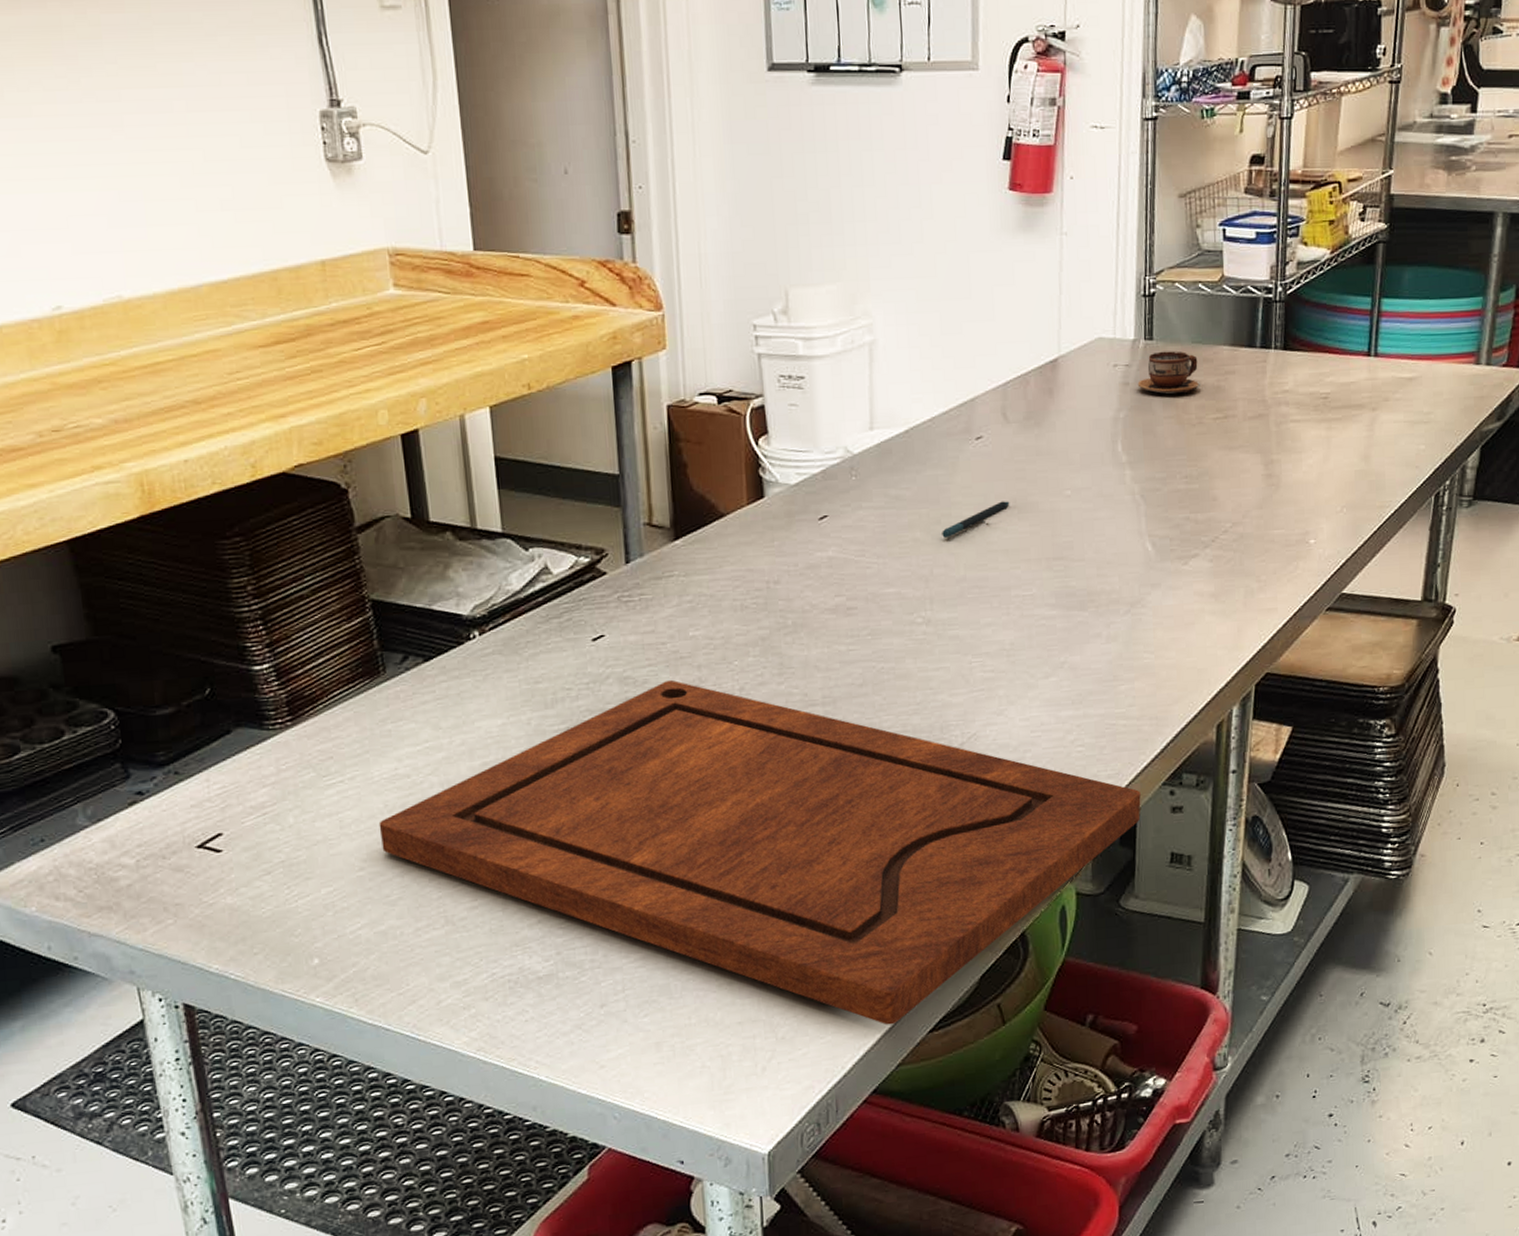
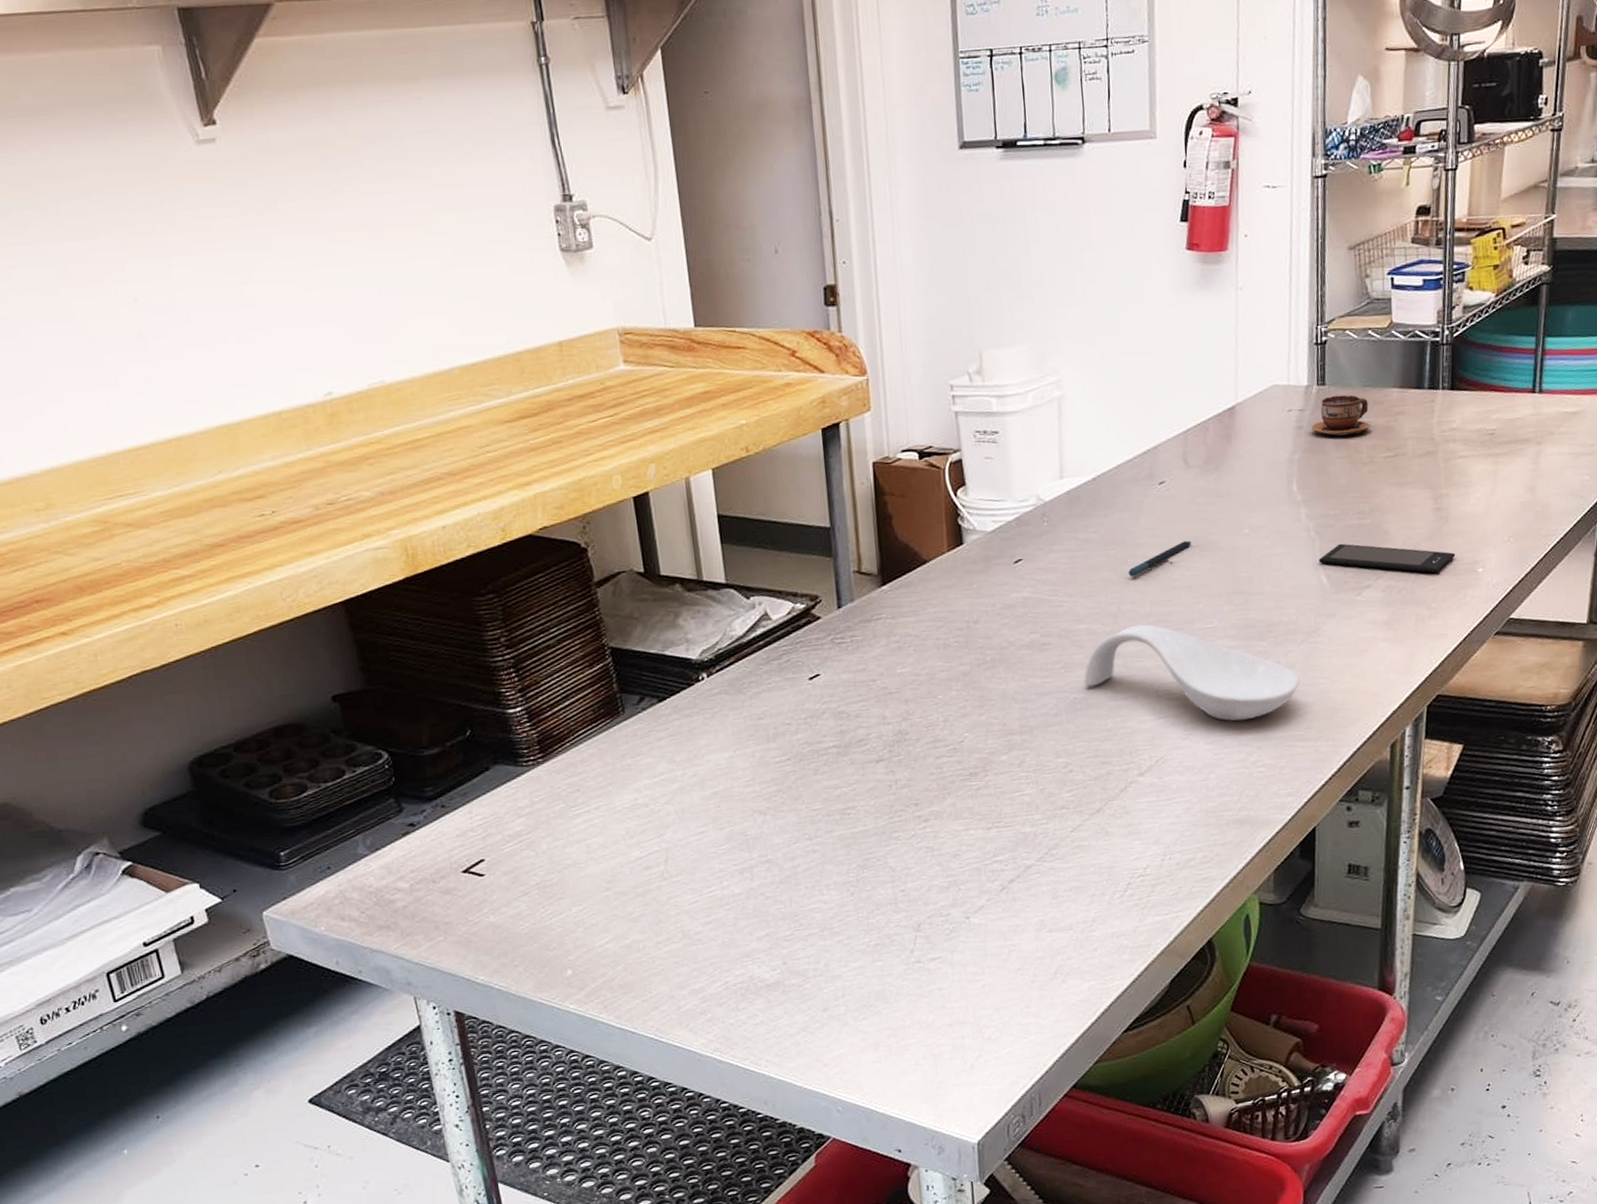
cutting board: present [378,679,1141,1025] -> none [621,713,1320,1026]
spoon rest: none [891,589,1121,697] -> present [1083,624,1299,721]
smartphone: none [1143,509,1287,544] -> present [1318,543,1456,573]

